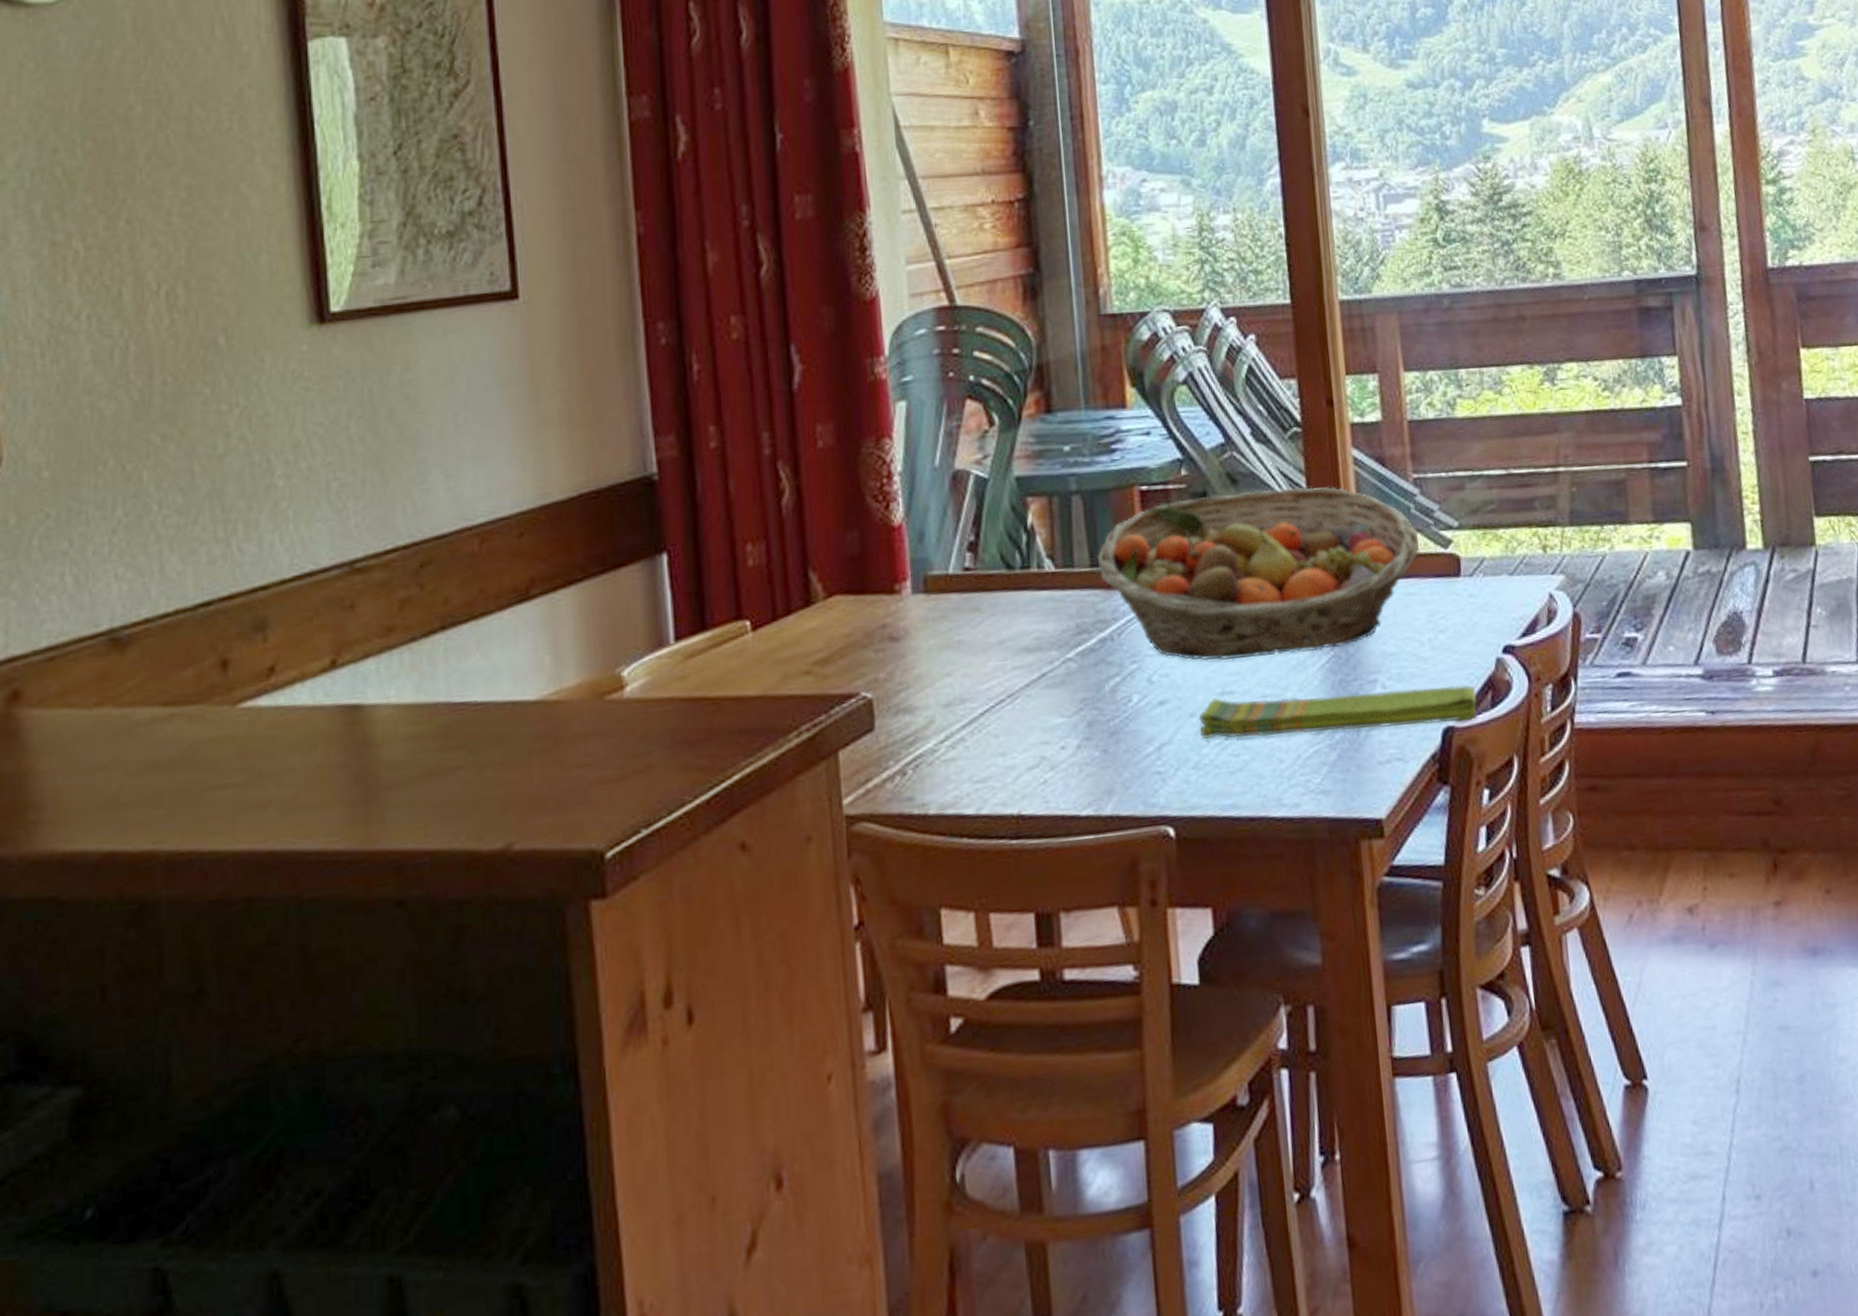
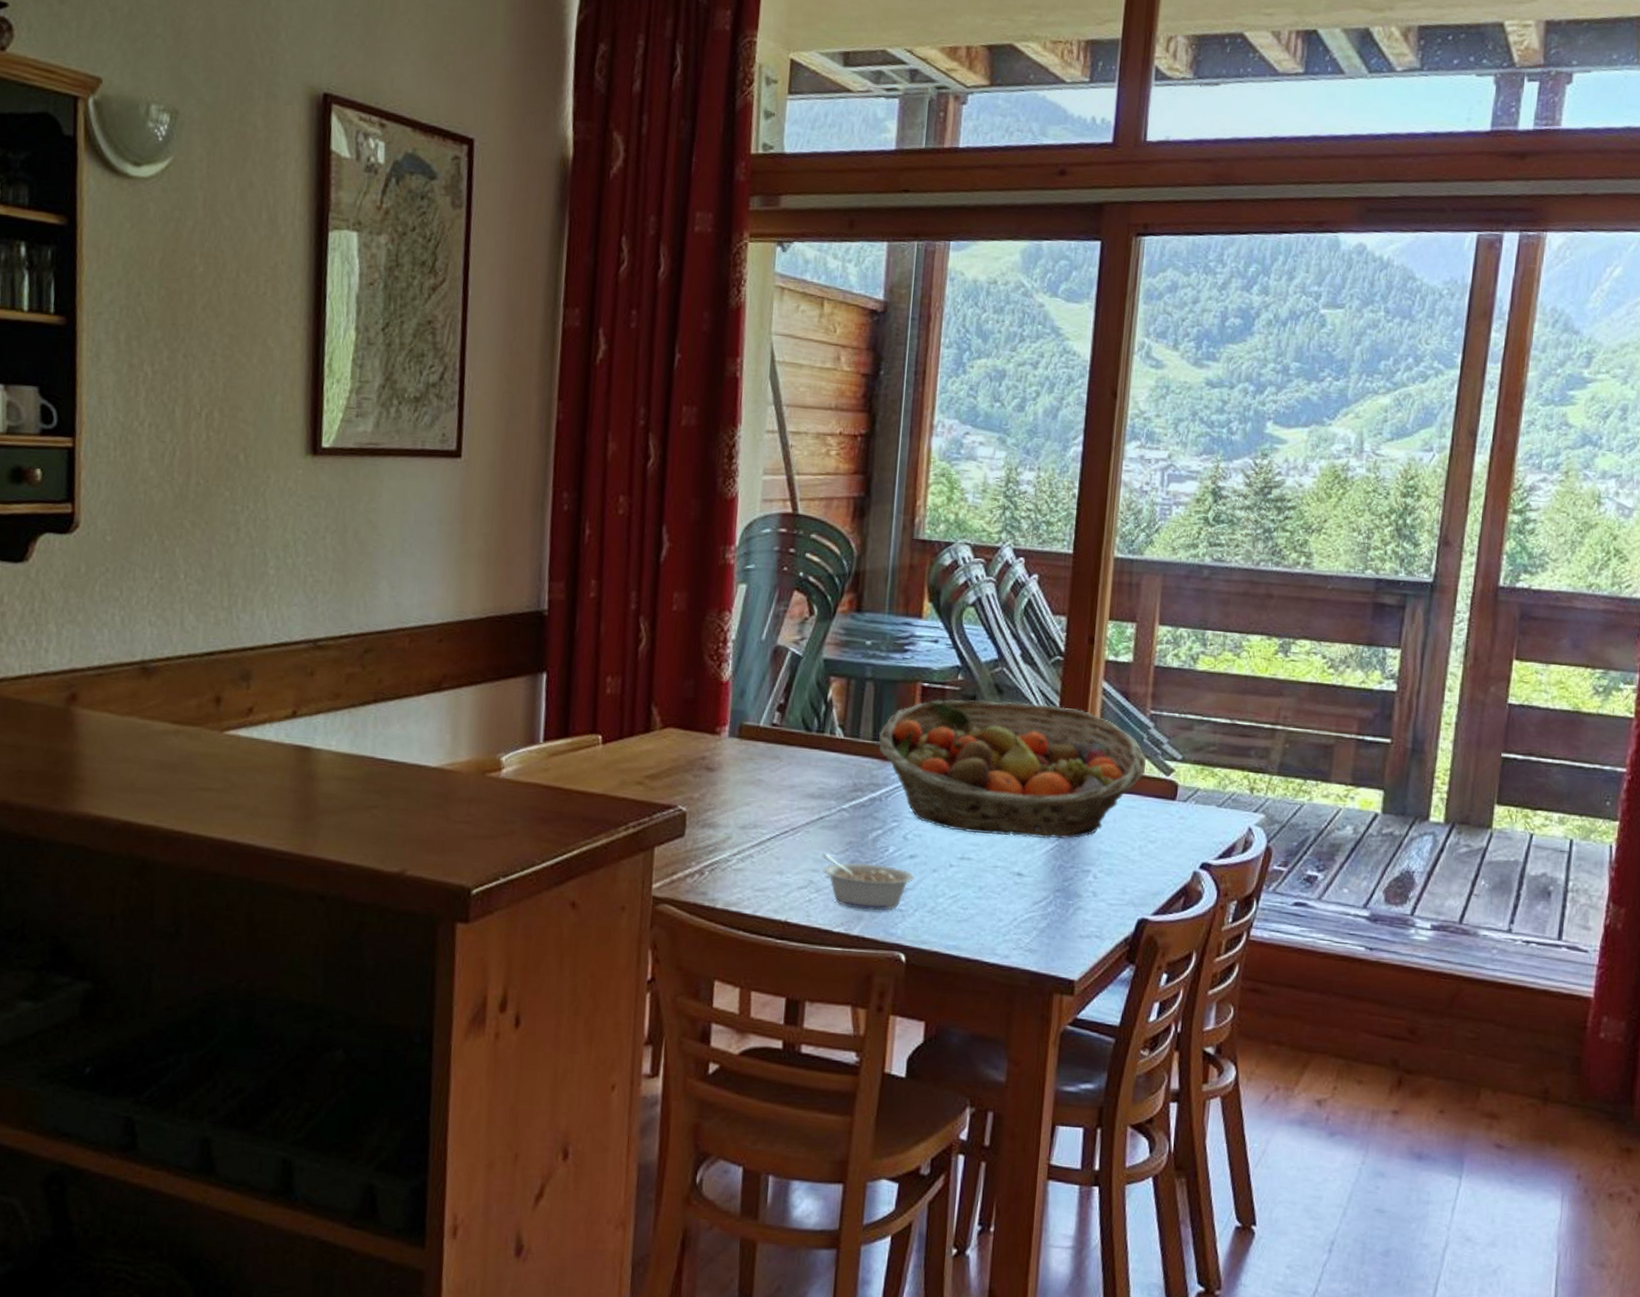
legume: none [1051,719,1170,782] -> present [822,854,915,911]
dish towel: present [1199,685,1478,739] -> none [939,861,1171,916]

